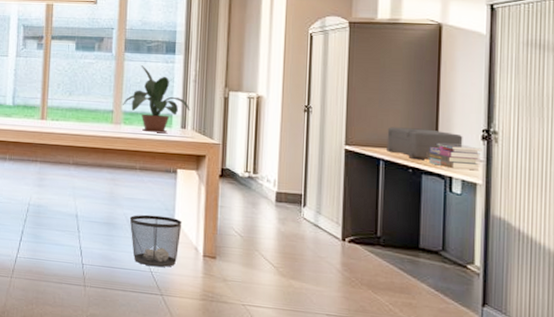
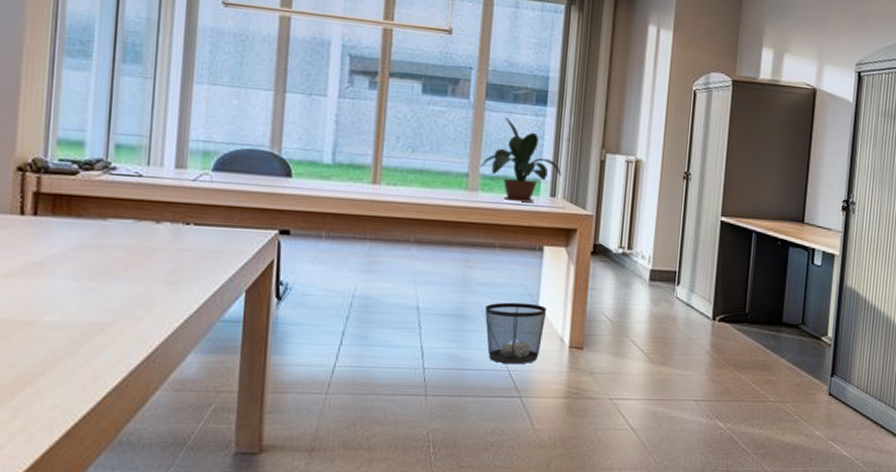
storage case: present [387,127,463,160] -> none [759,196,827,231]
books: present [428,142,482,171] -> none [795,213,842,242]

